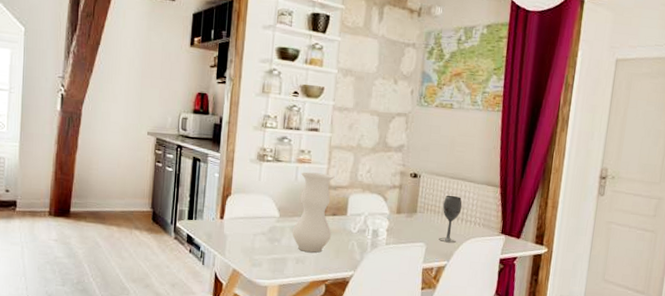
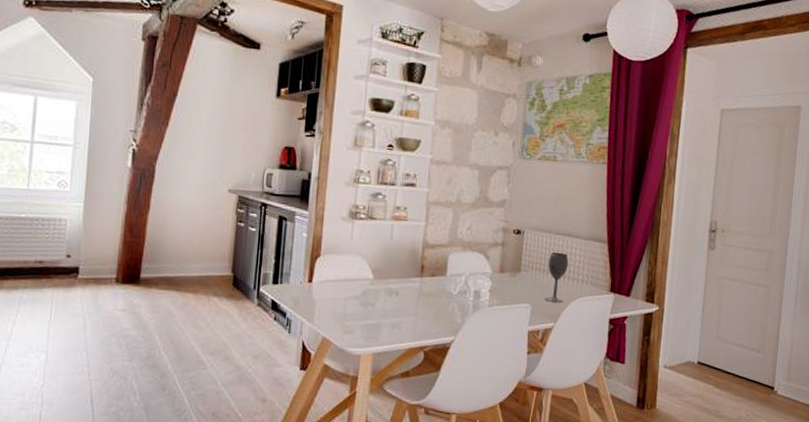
vase: present [292,172,335,253] -> none [387,230,433,317]

